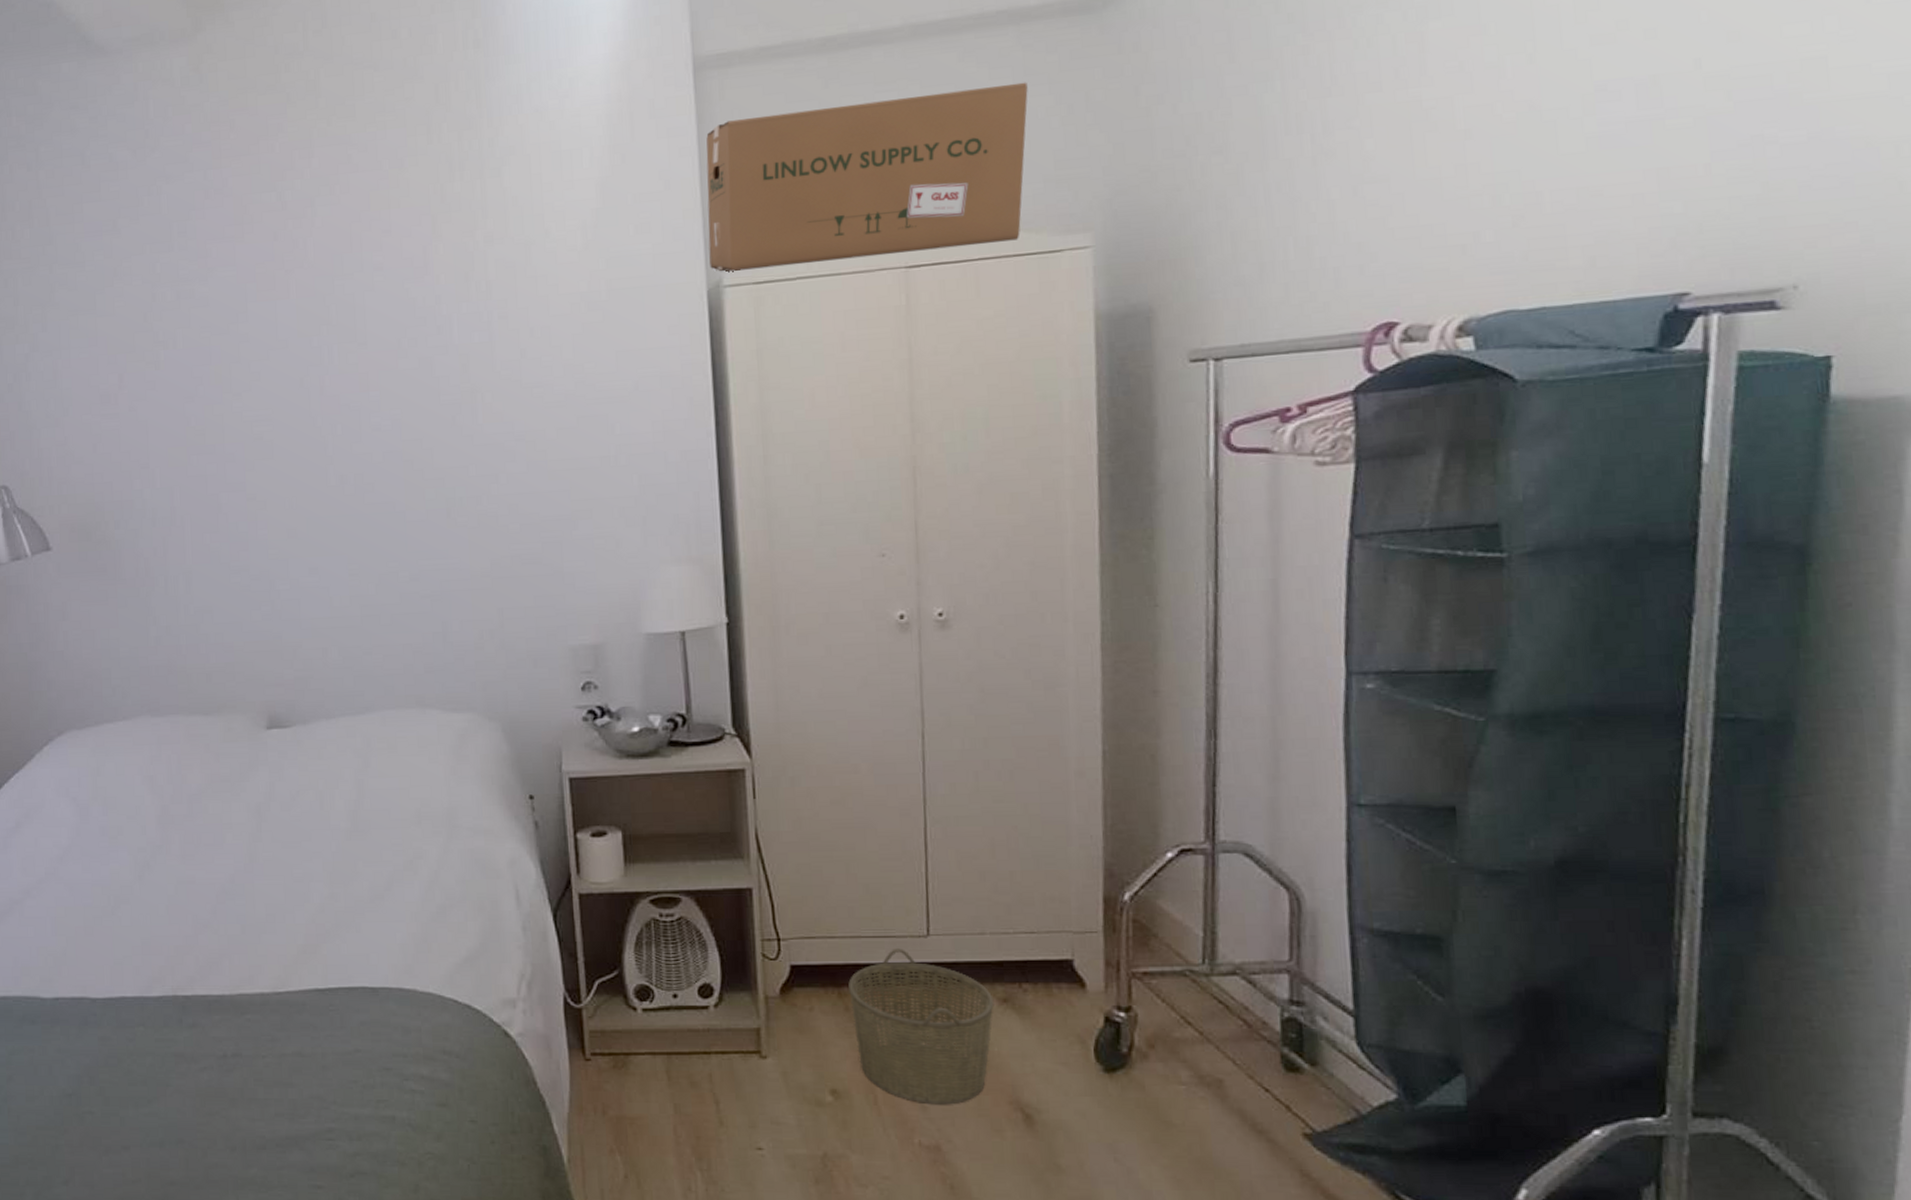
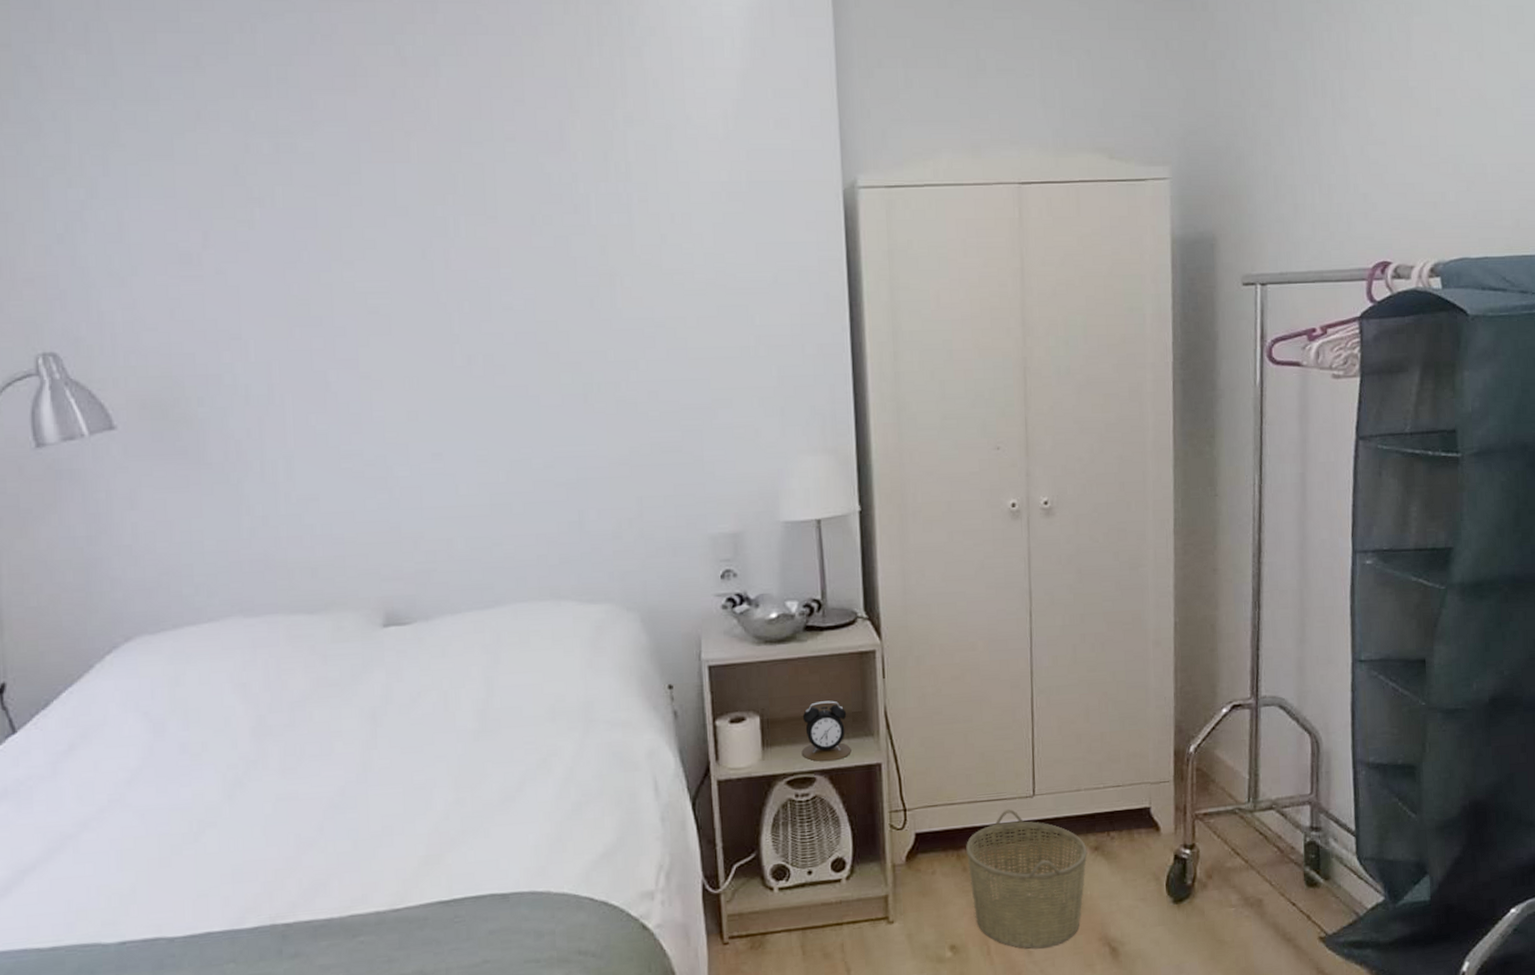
alarm clock: none [665,819,719,883] -> present [801,700,851,762]
box: present [706,82,1028,272] -> none [842,25,1120,173]

